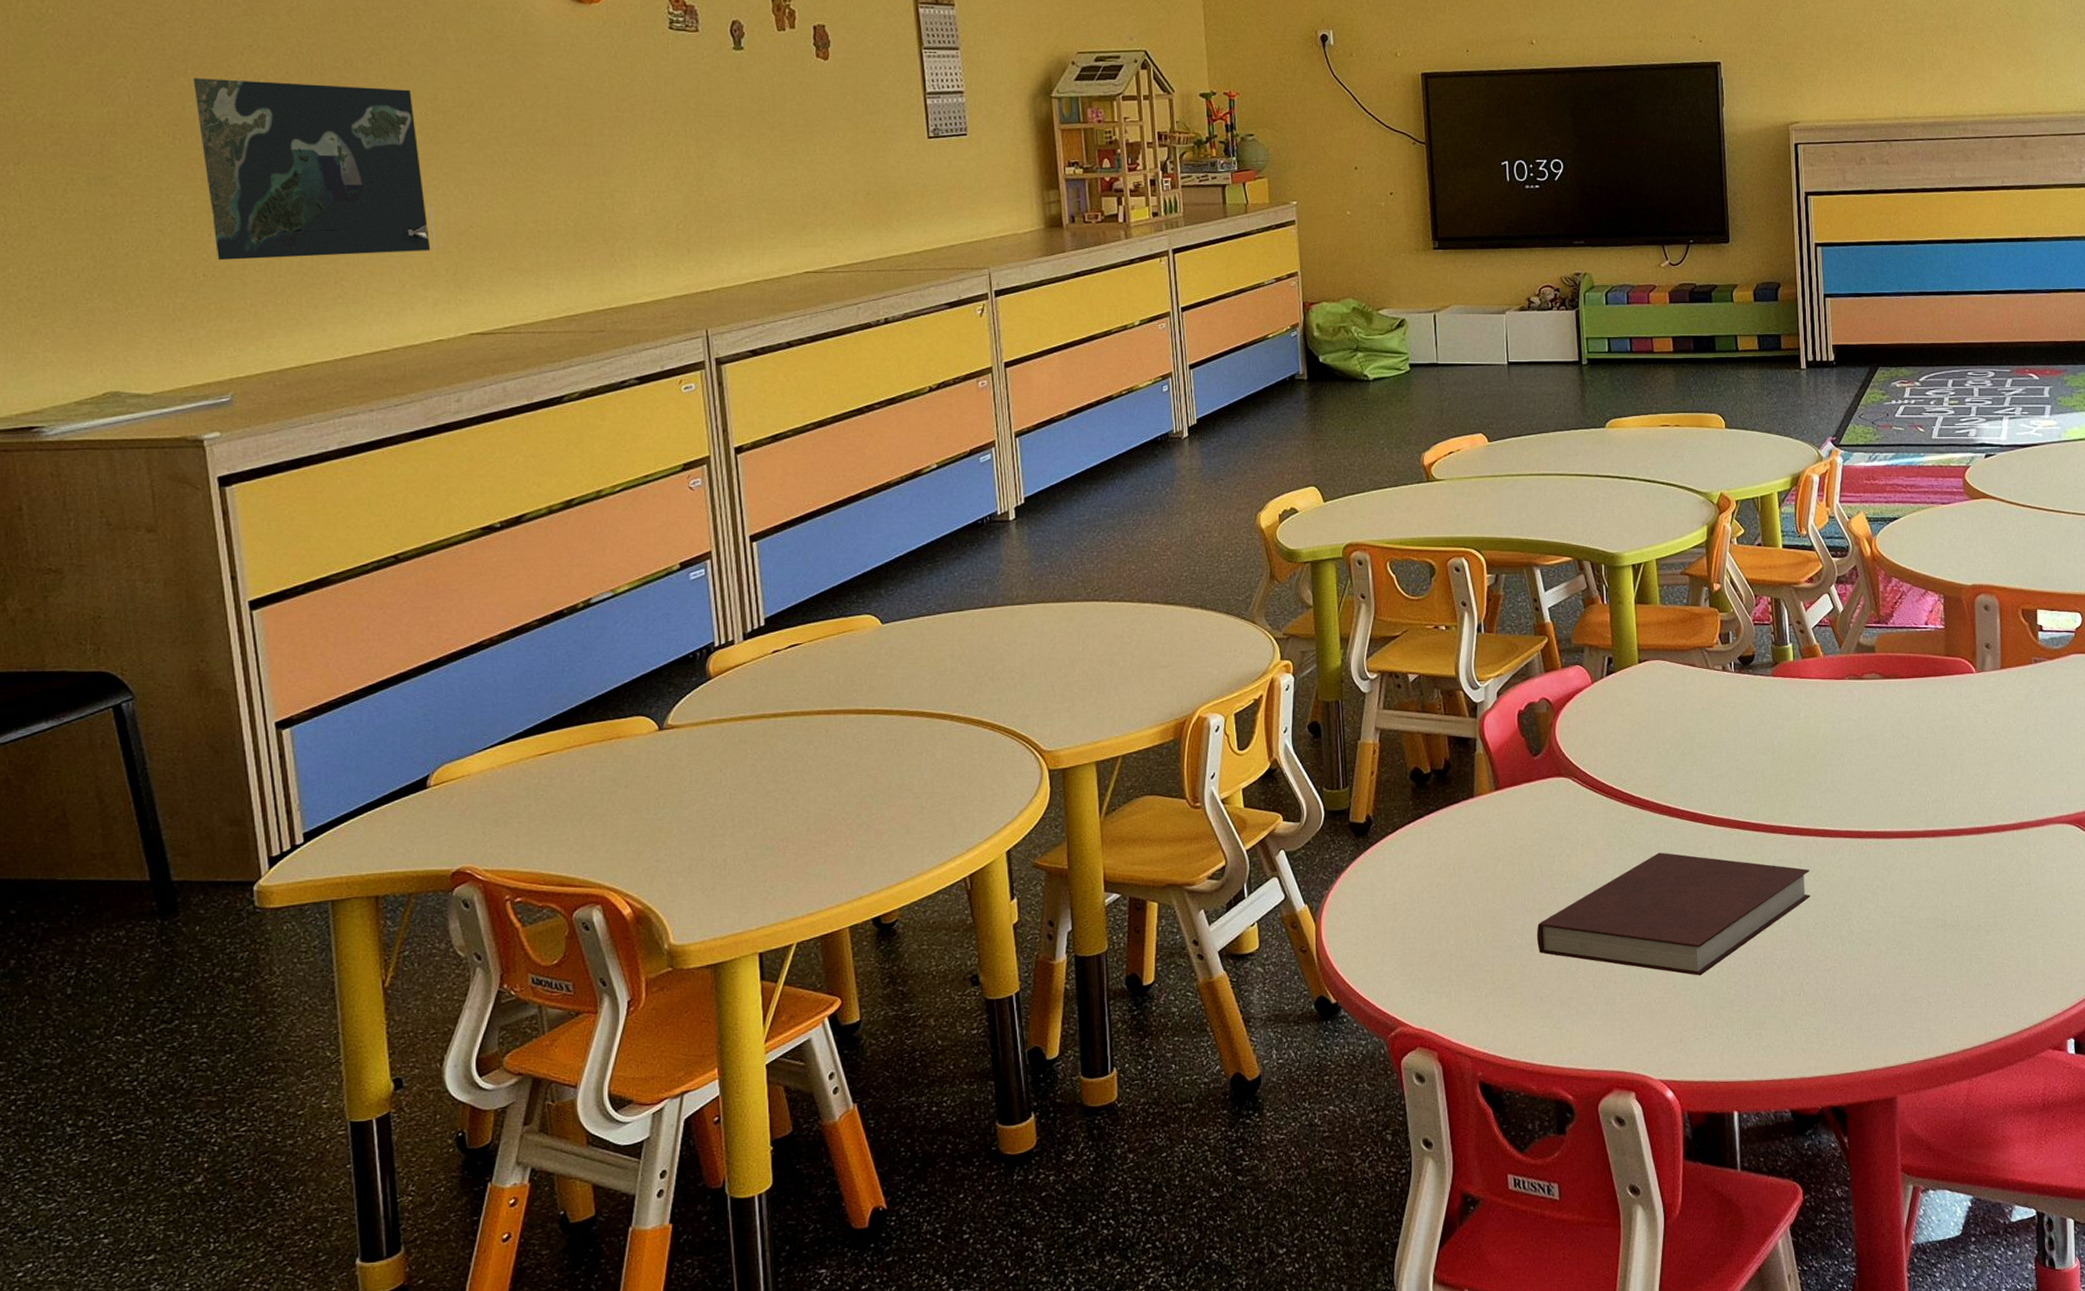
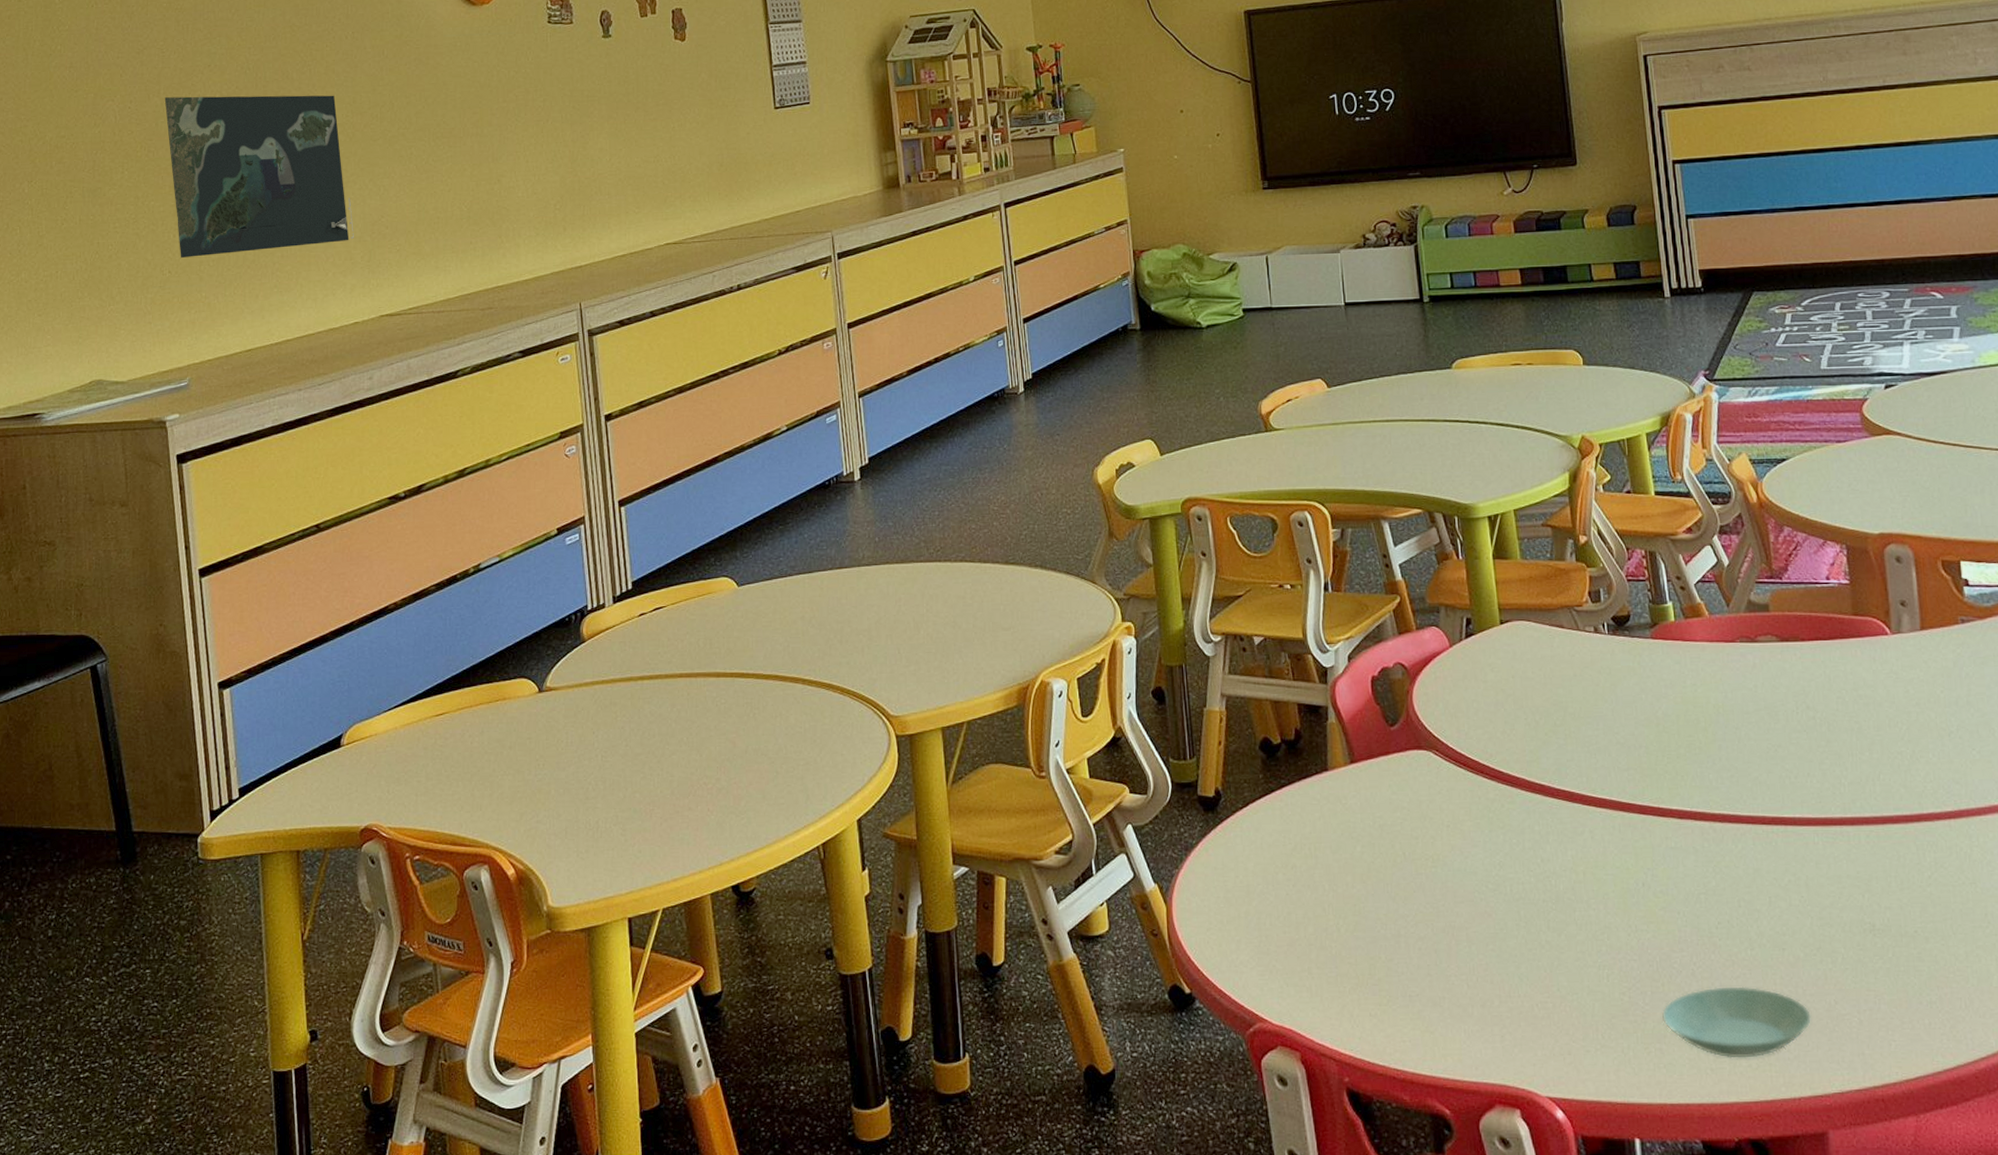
notebook: present [1536,852,1810,976] -> none [1401,836,1711,979]
saucer: none [1763,977,1889,1039] -> present [1662,986,1812,1058]

